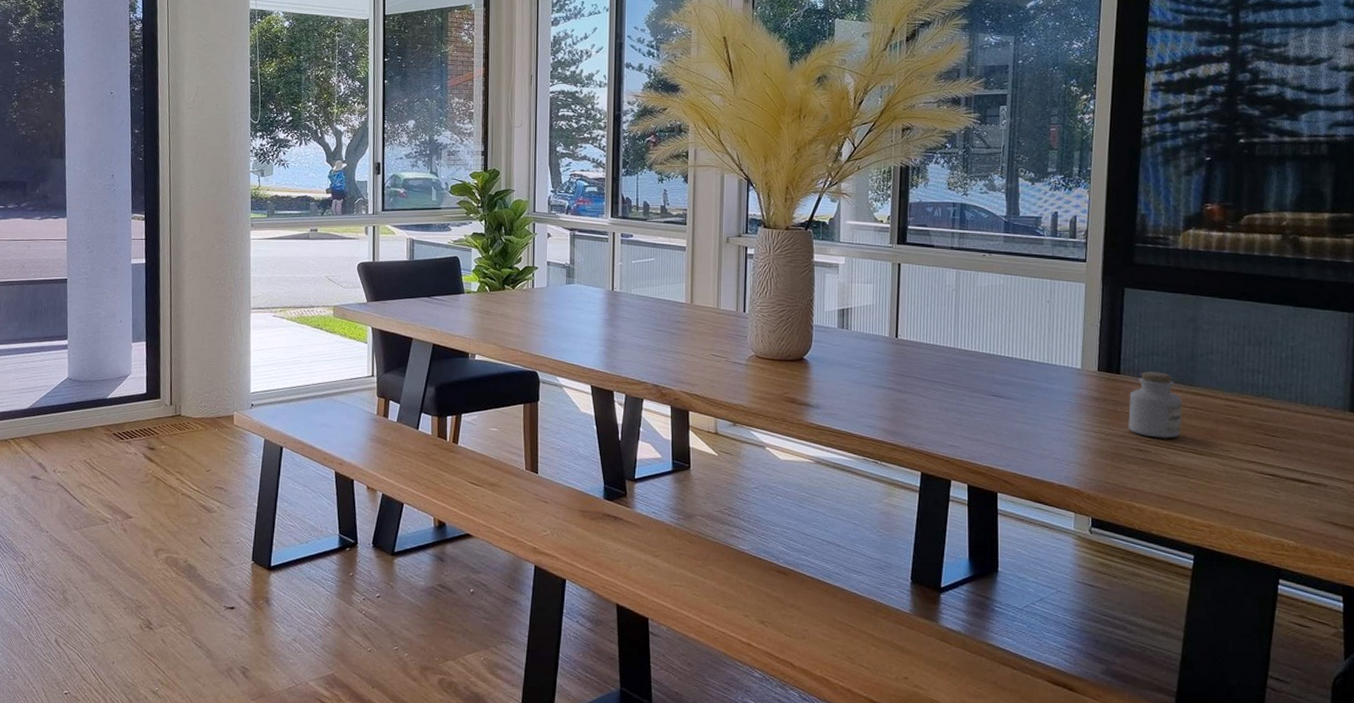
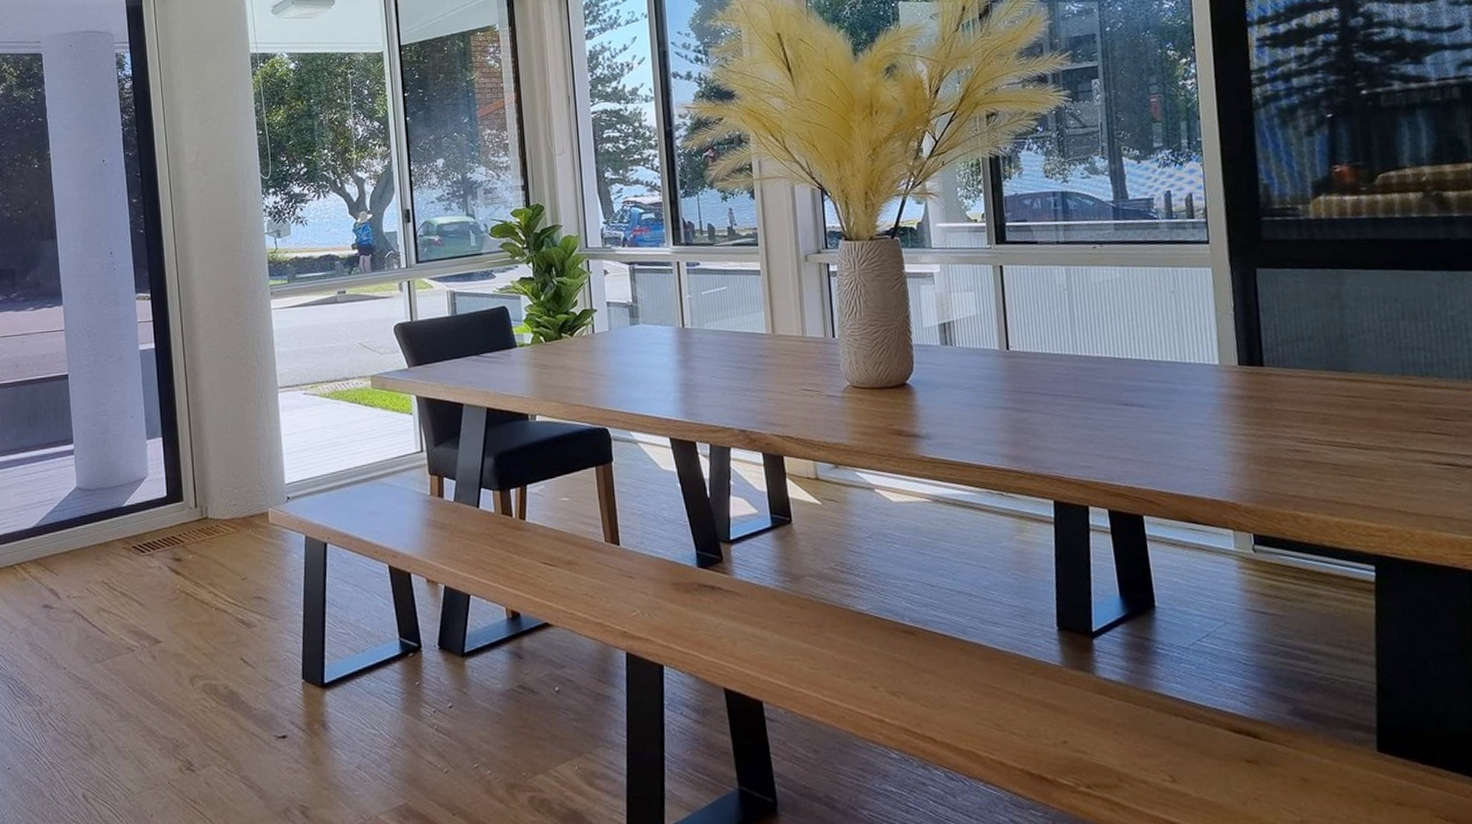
jar: present [1128,371,1182,438] -> none [1277,359,1341,435]

